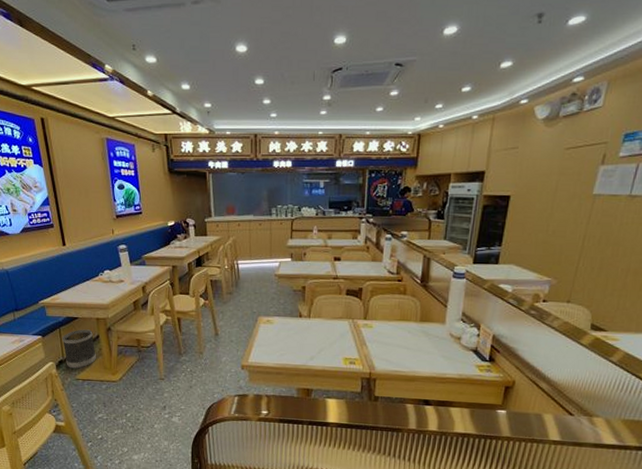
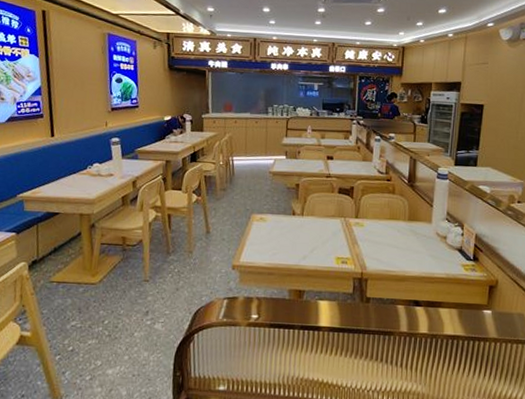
wastebasket: present [62,329,97,369] -> none [38,225,76,270]

